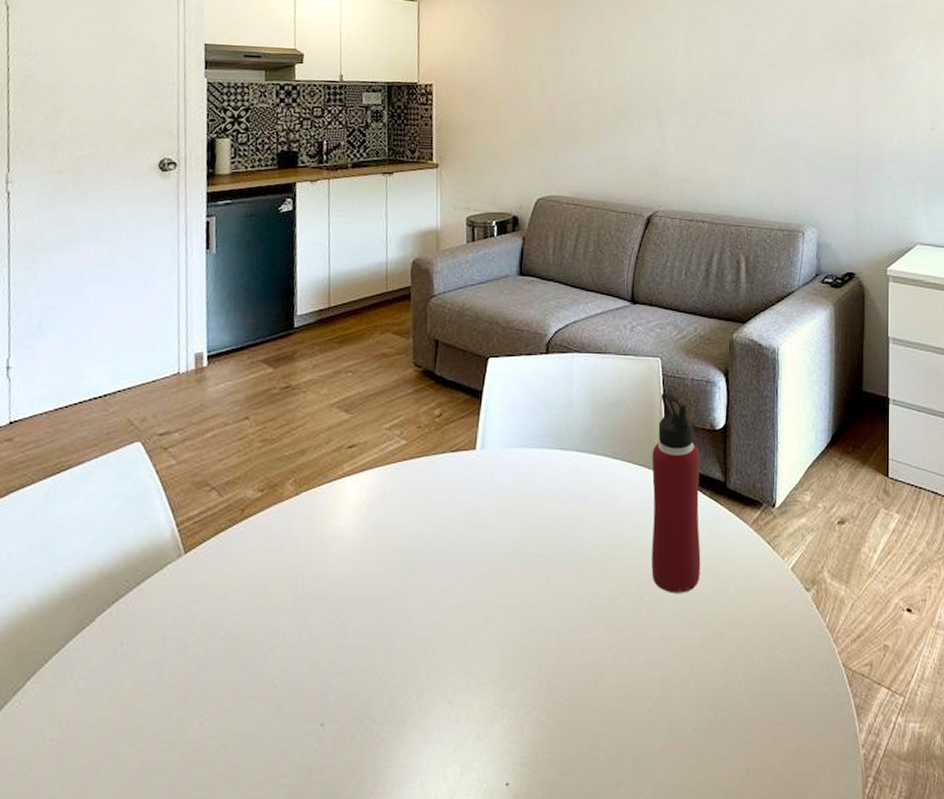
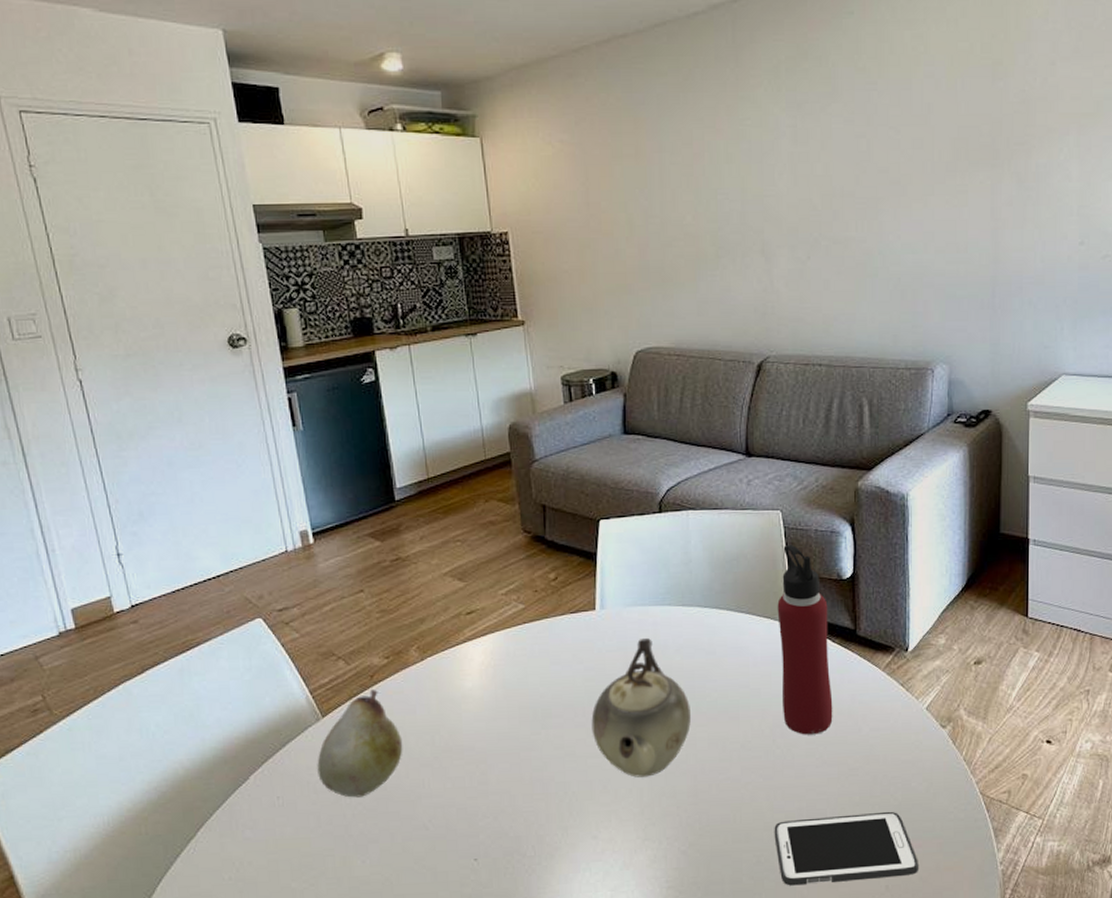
fruit: none [169,524,264,647] -> present [317,689,403,798]
teapot: none [459,481,560,634] -> present [591,637,691,778]
cell phone: none [635,682,780,767] -> present [774,811,918,886]

